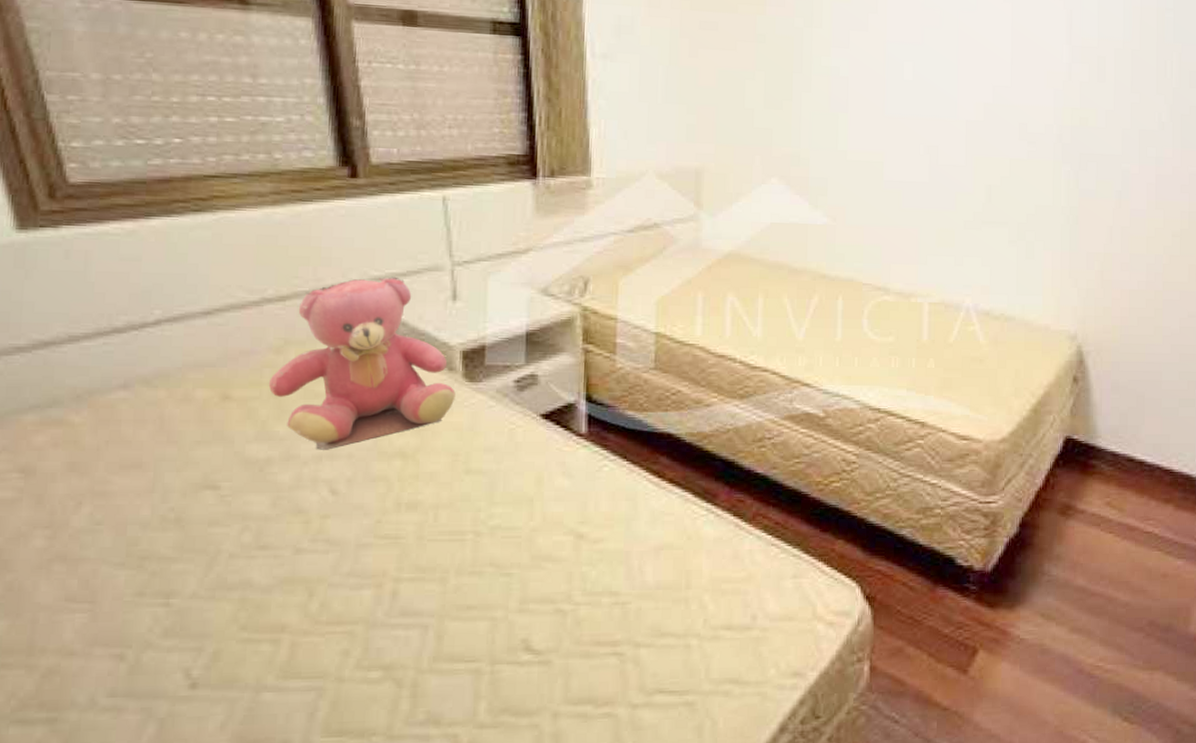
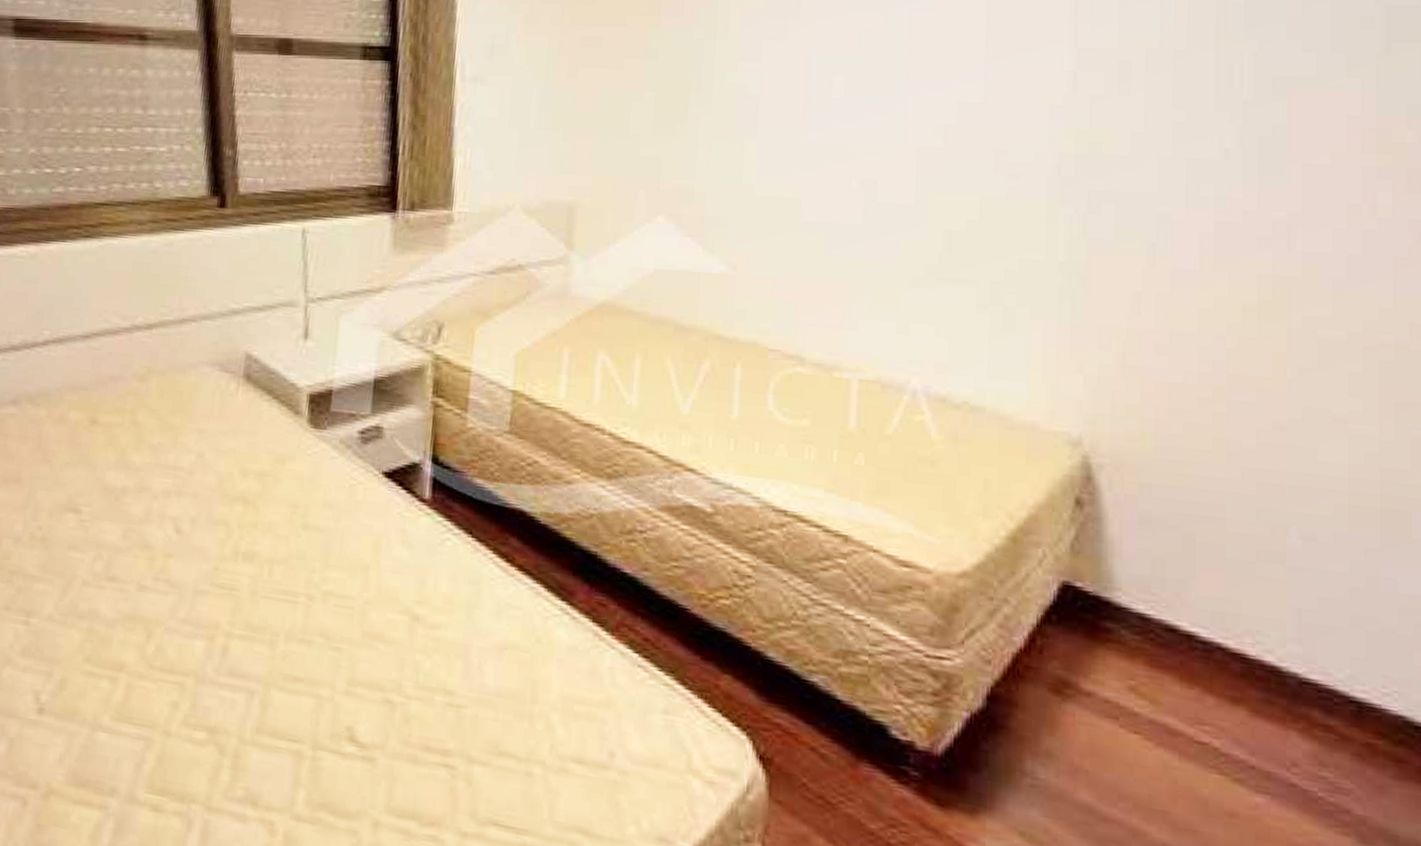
teddy bear: present [268,276,456,450] -> none [130,310,300,486]

